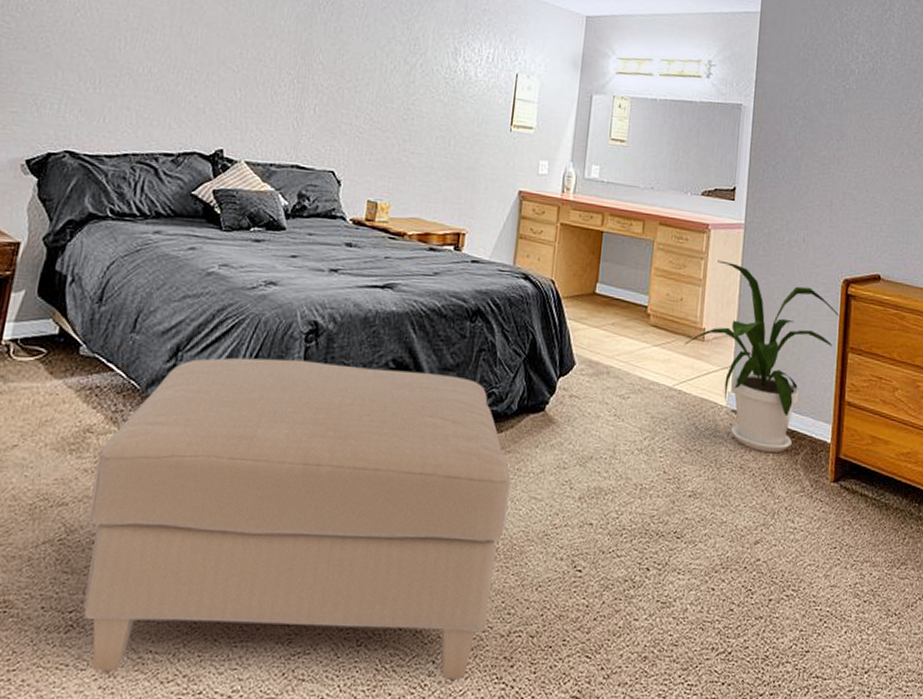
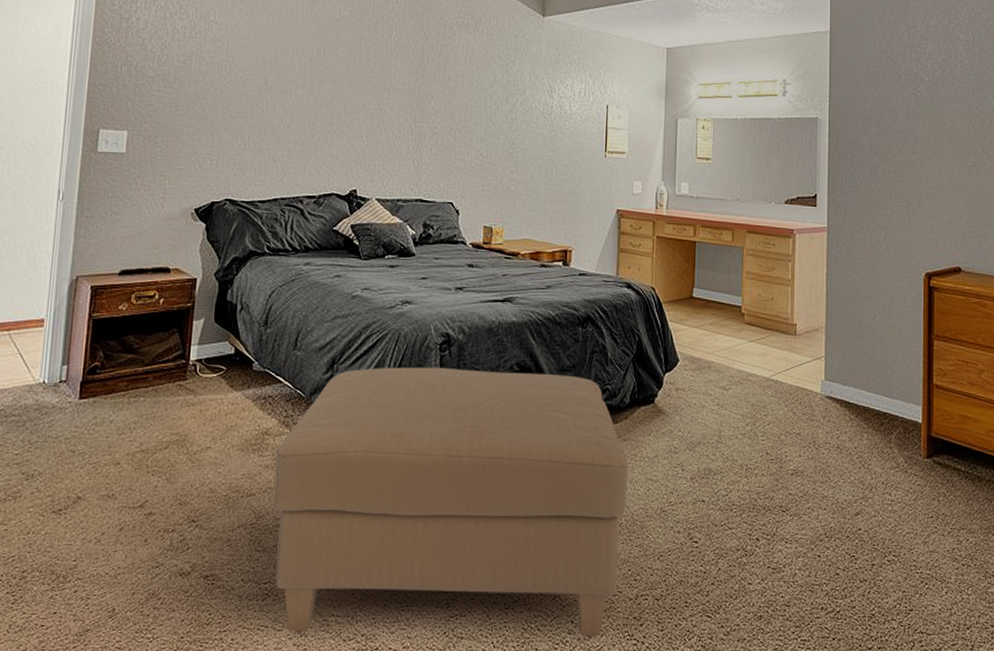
house plant: present [685,260,840,453] -> none [778,261,923,434]

